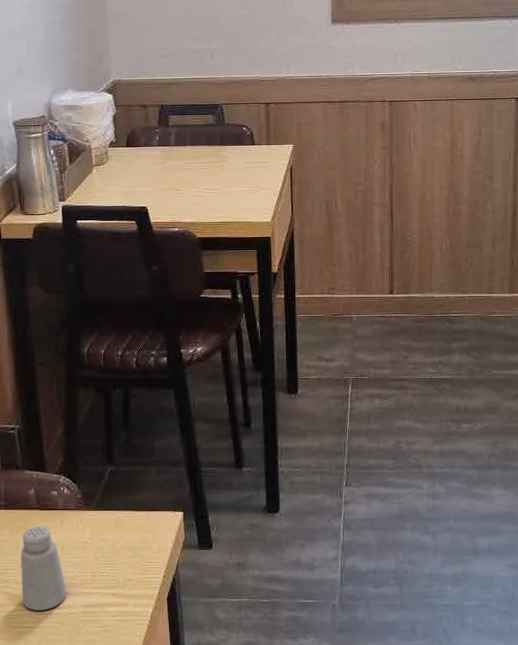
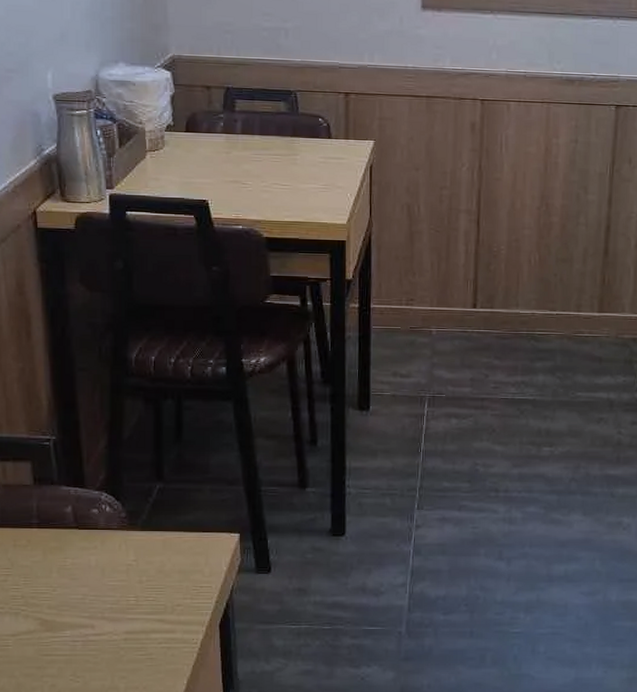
saltshaker: present [21,526,66,610] -> none [55,547,106,637]

